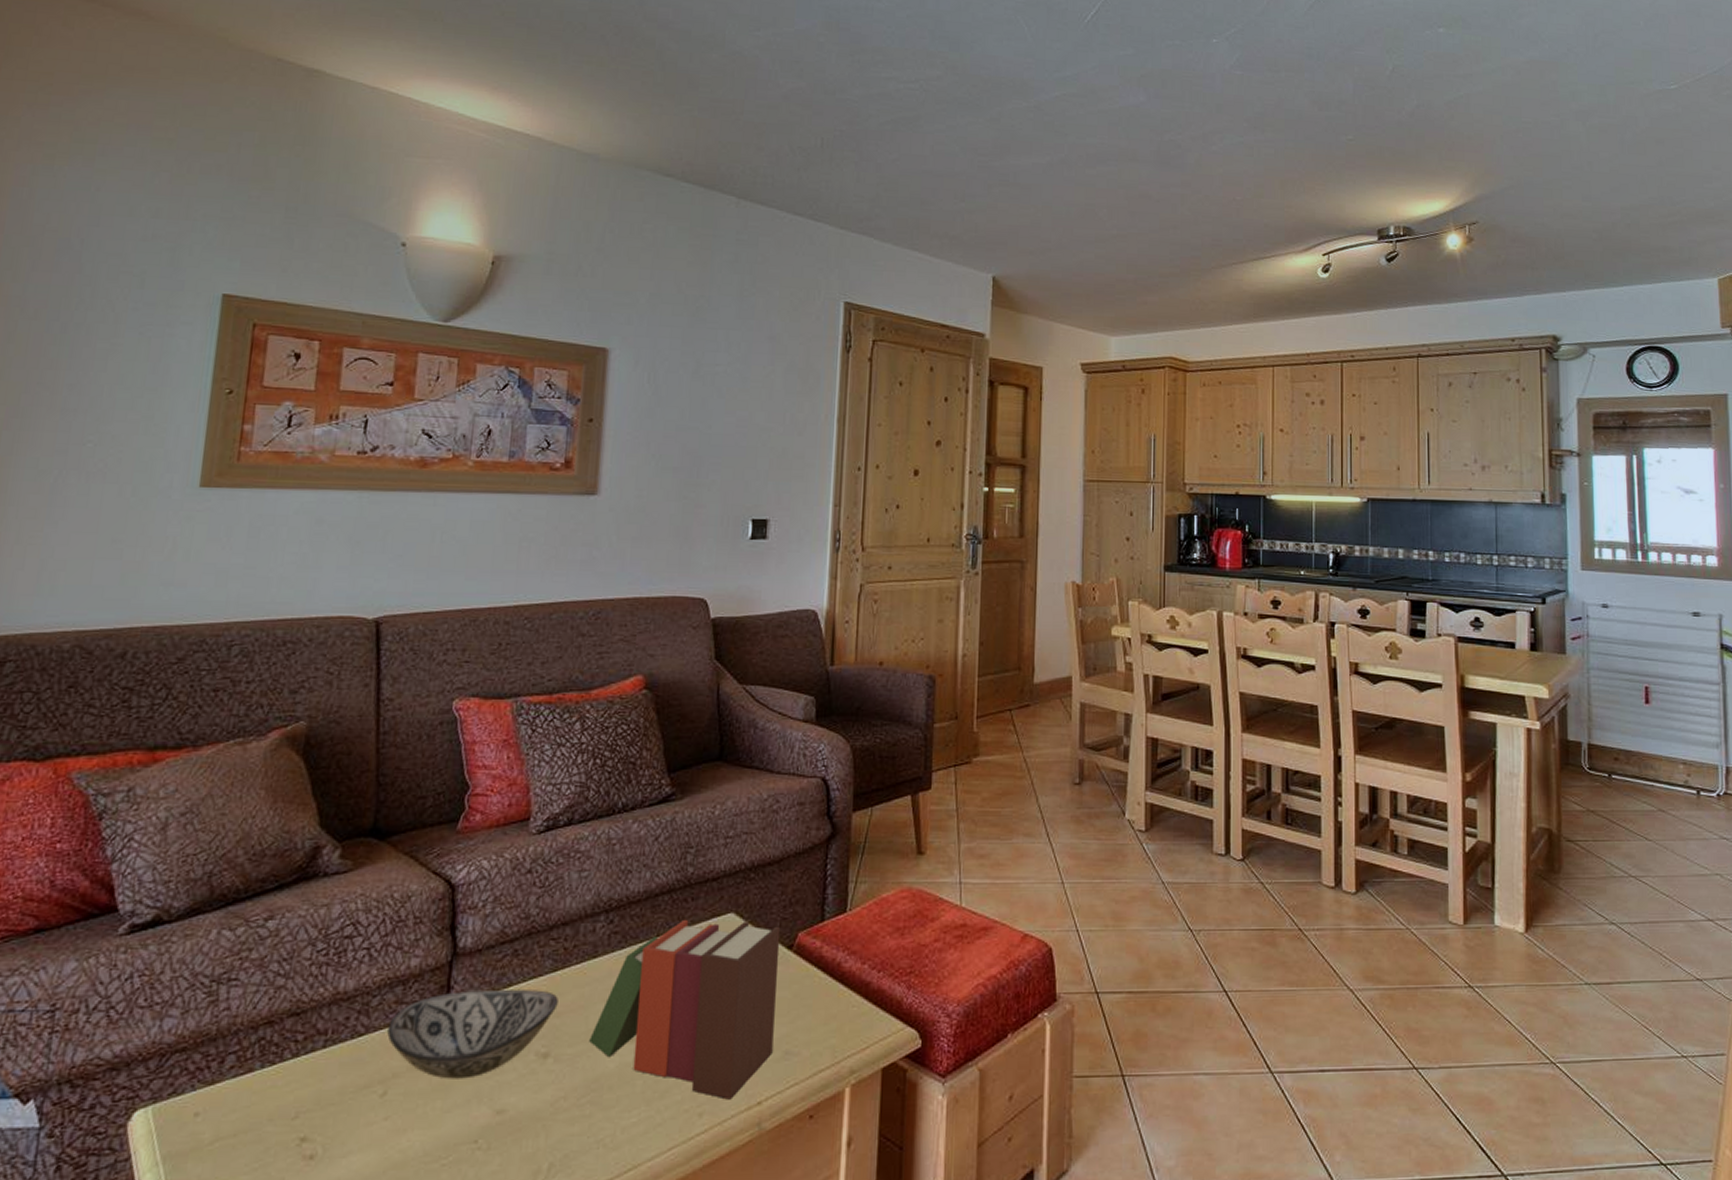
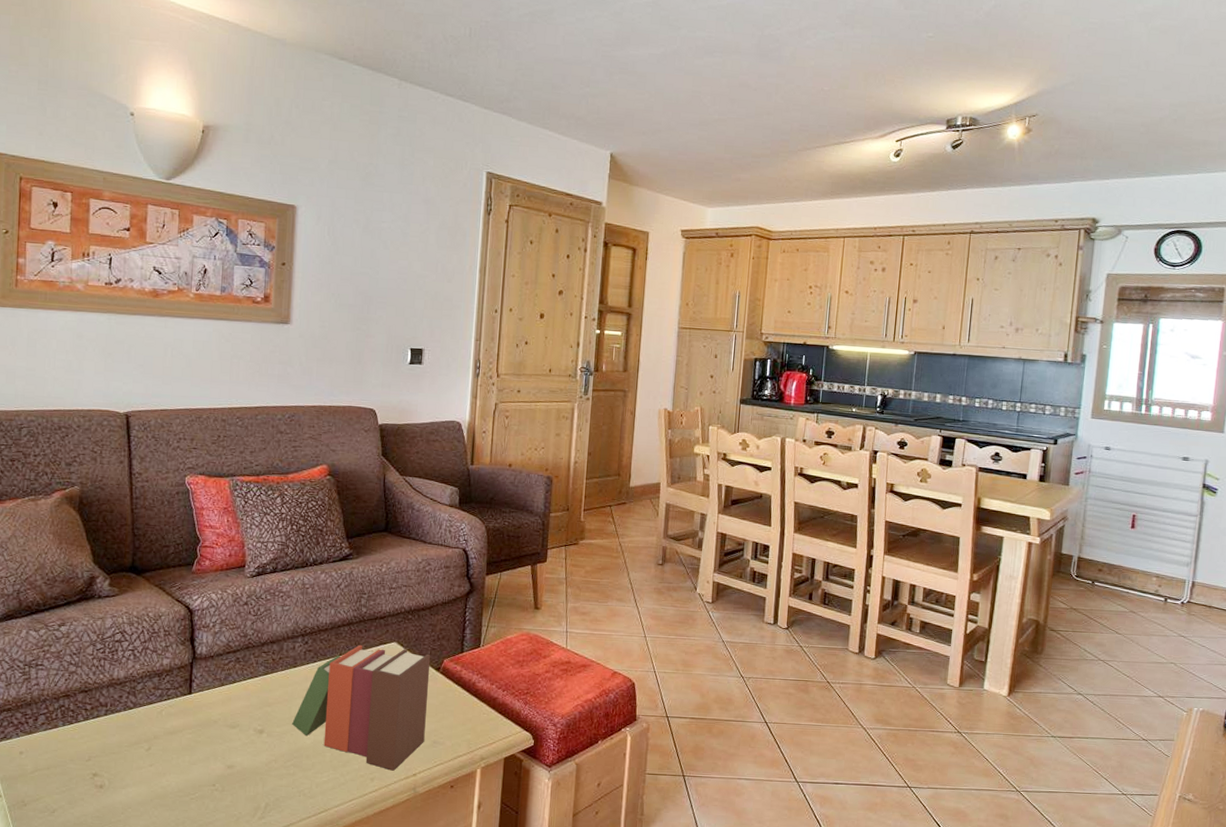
decorative bowl: present [387,989,558,1079] -> none [149,684,269,743]

